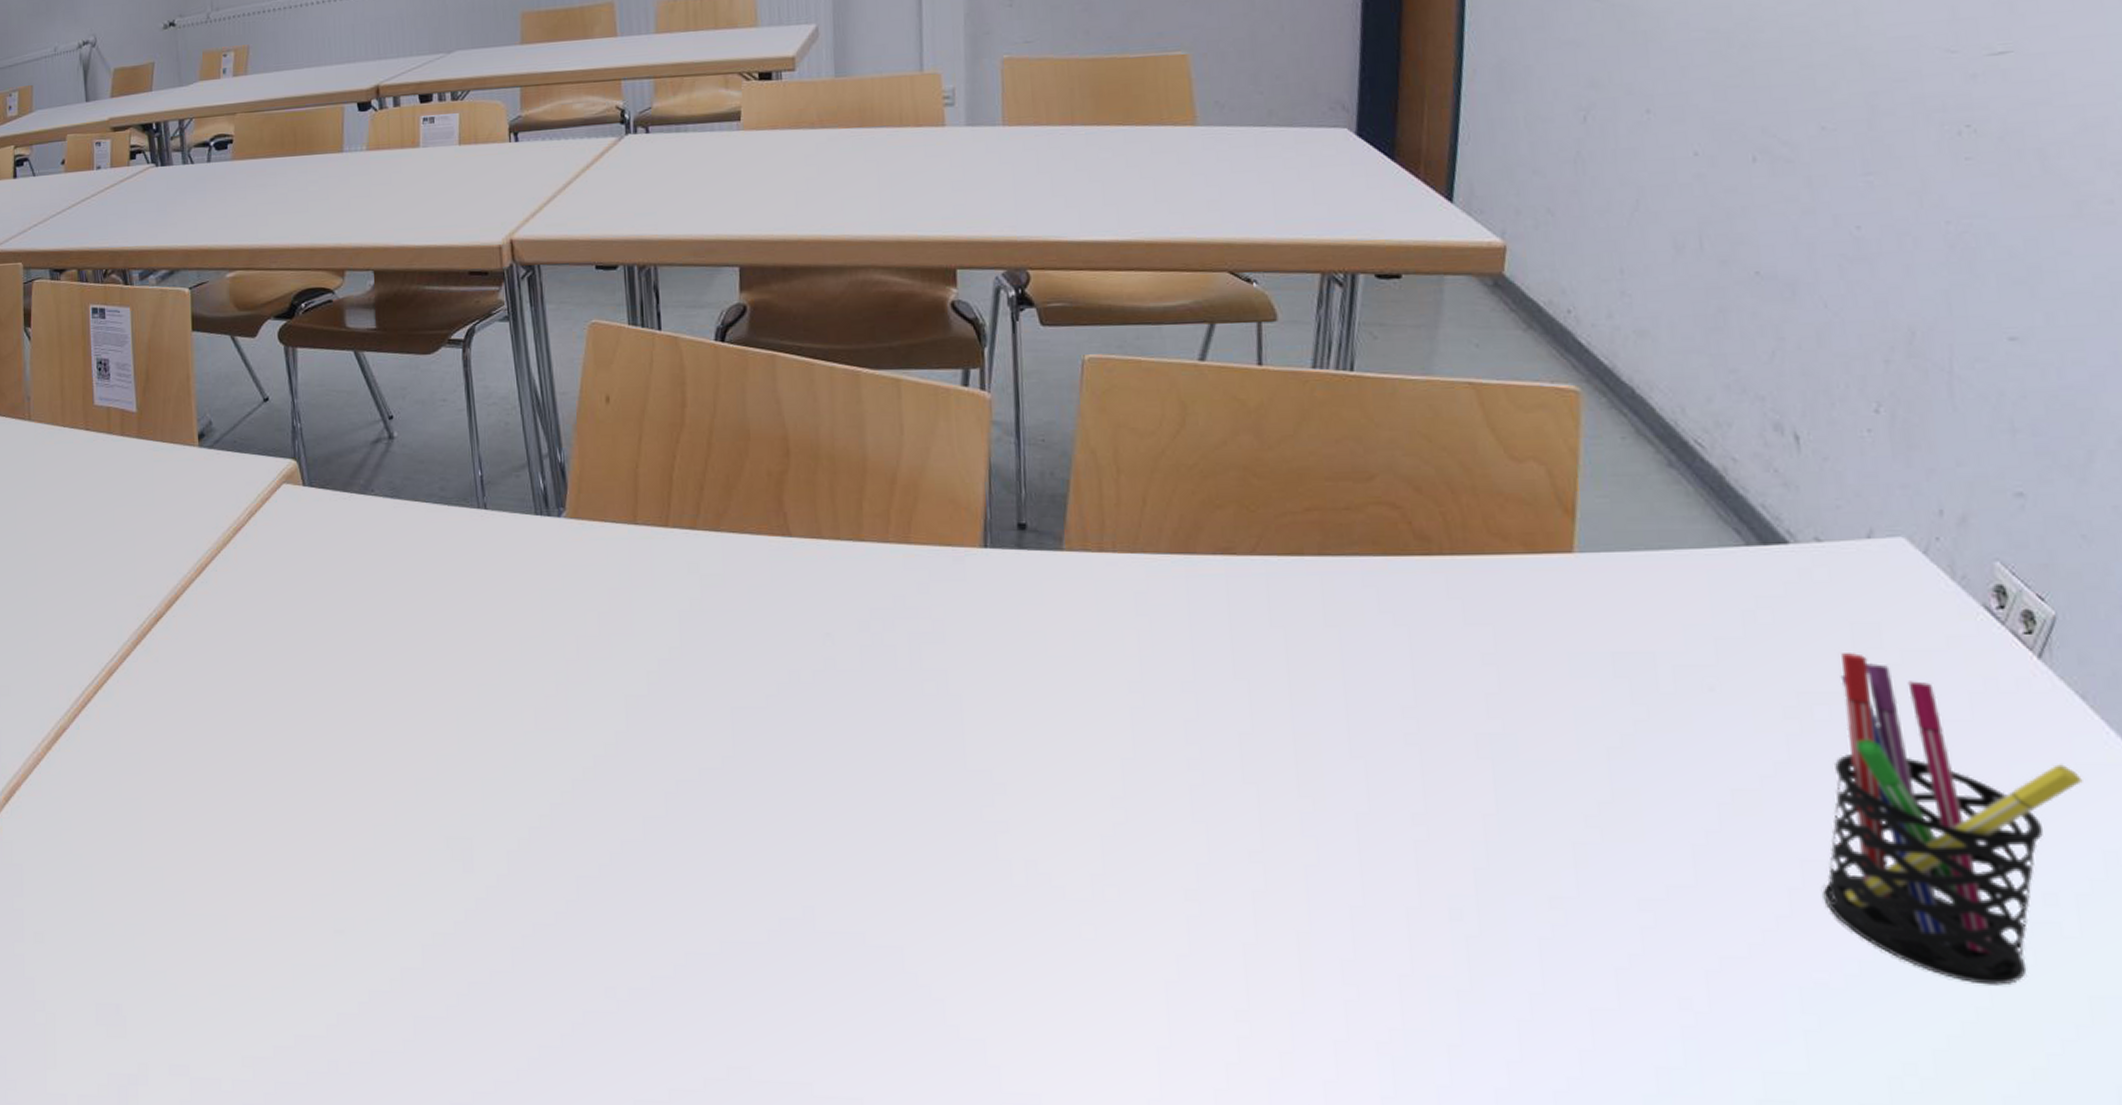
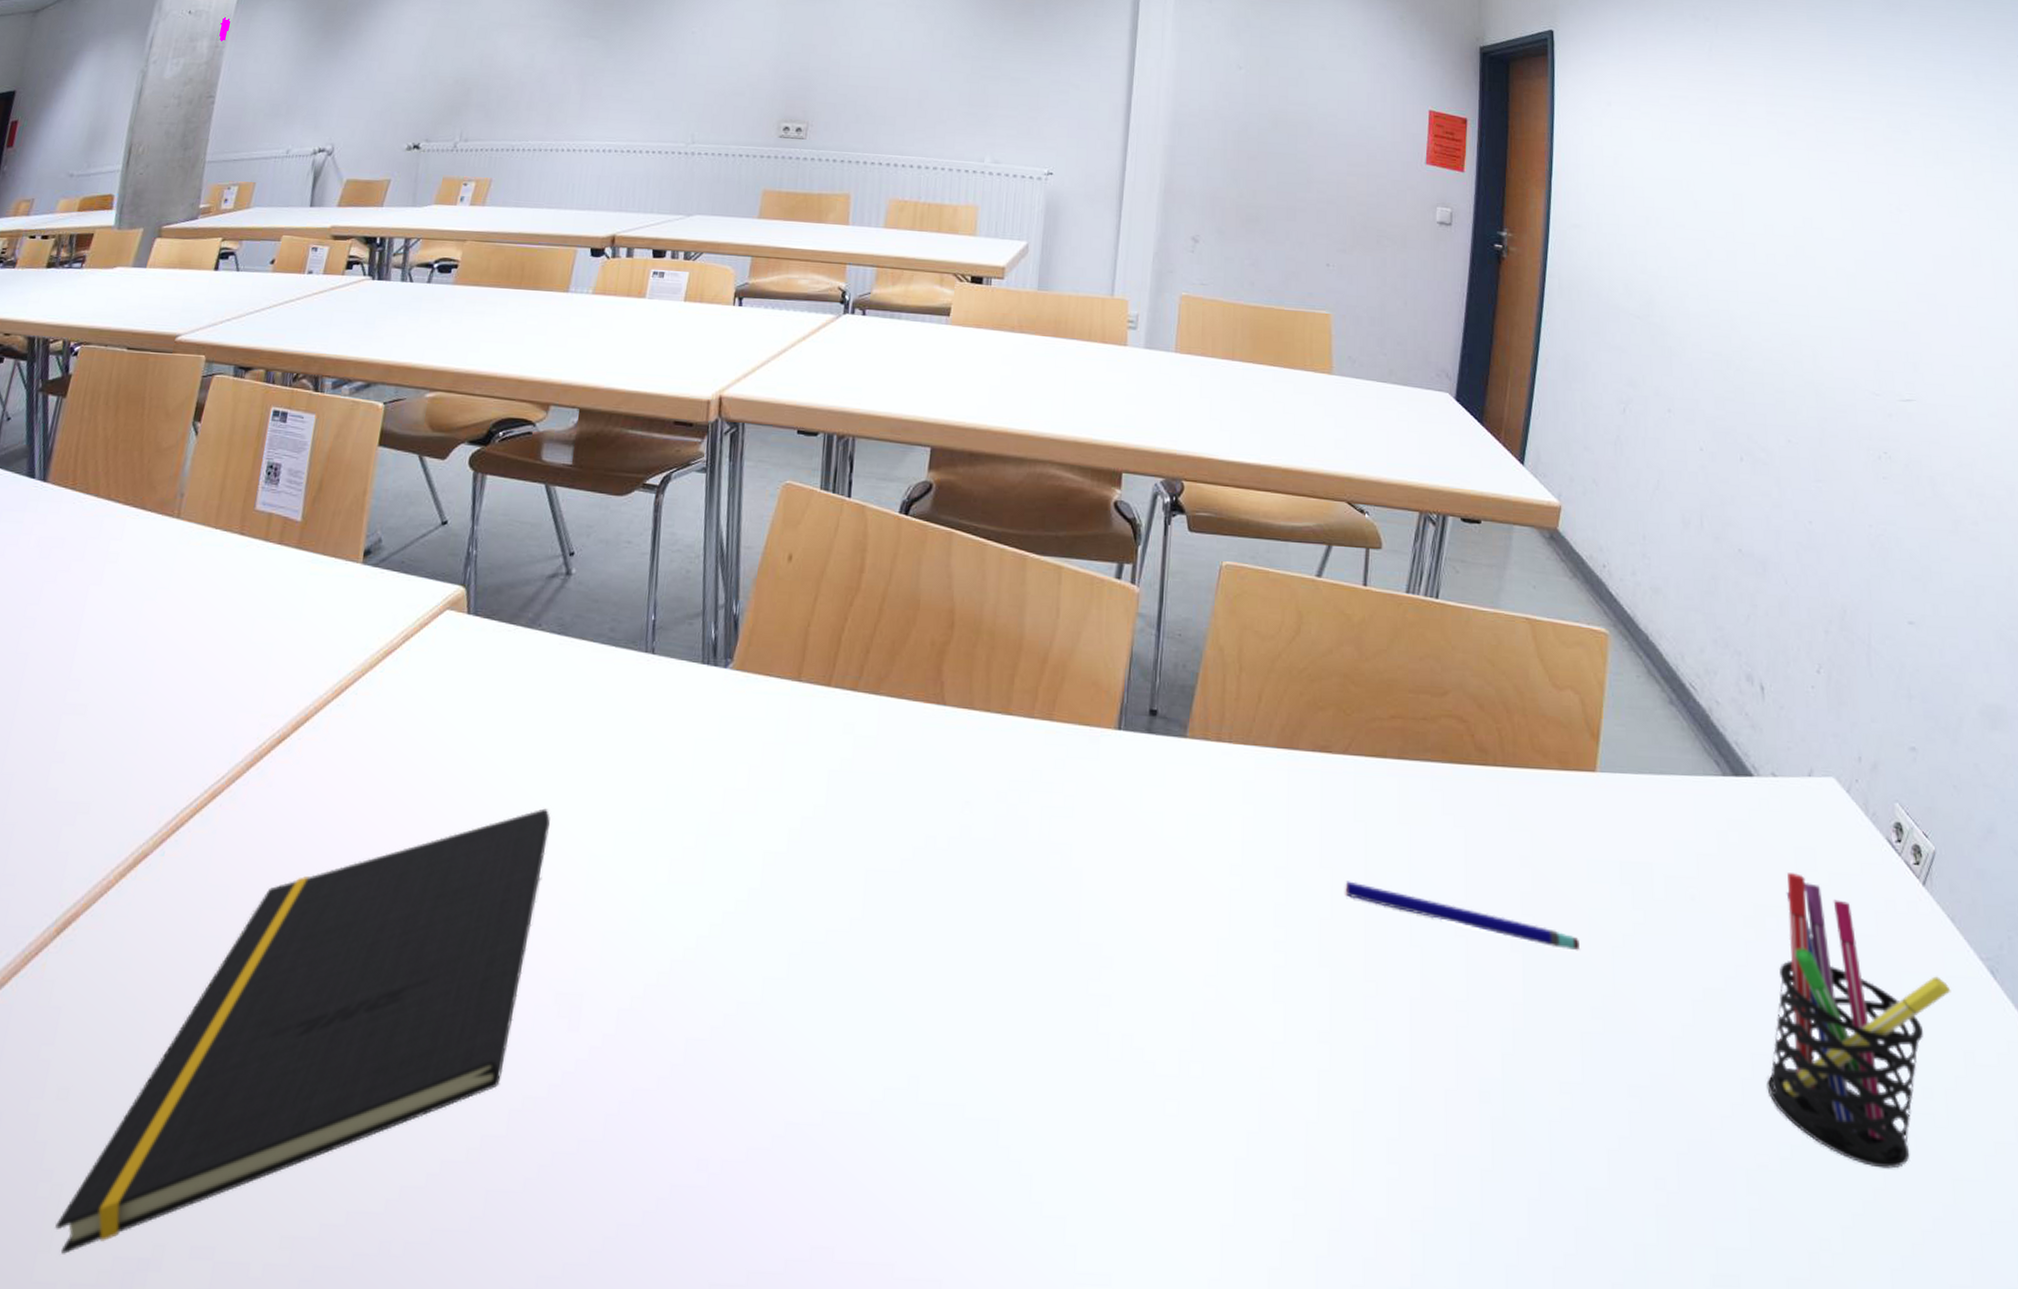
notepad: none [56,666,415,1071] -> present [55,808,550,1254]
pen: none [1266,691,1566,755] -> present [1345,881,1581,951]

